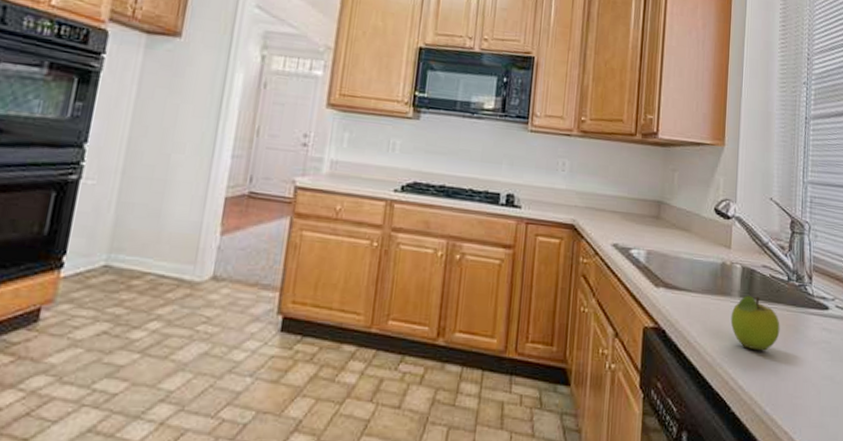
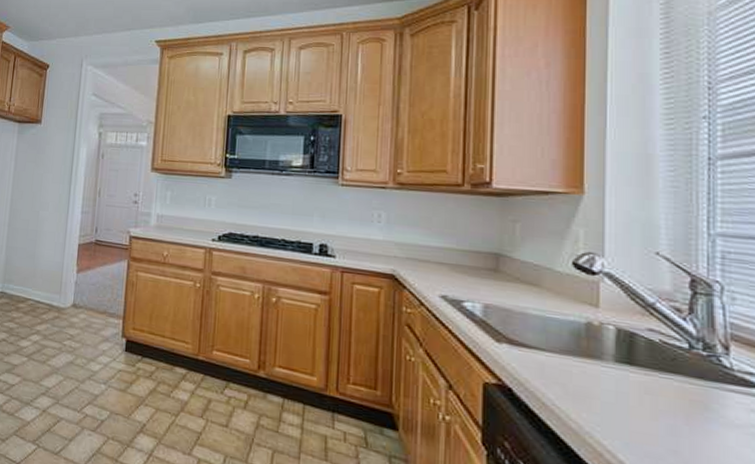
fruit: present [730,295,780,351] -> none [602,360,679,426]

